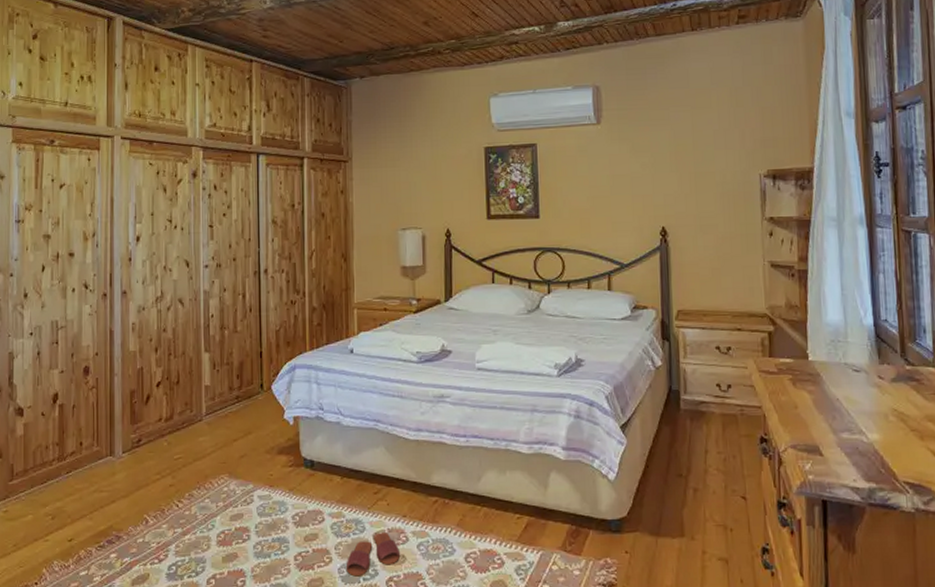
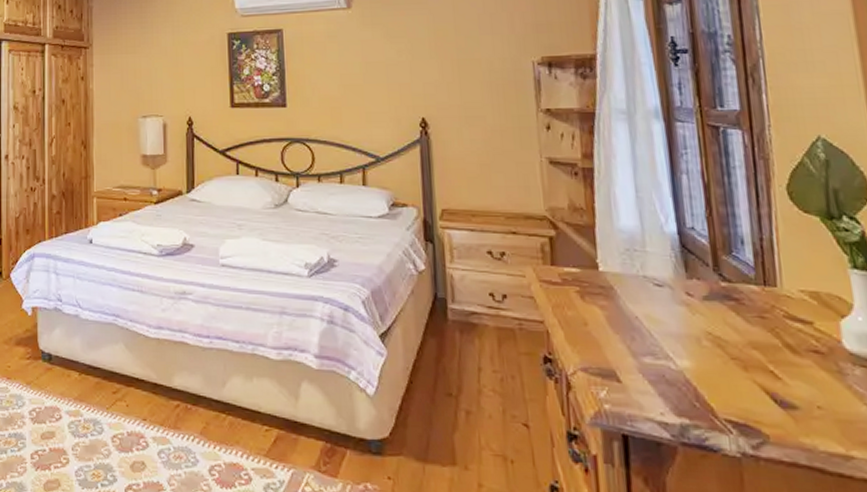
slippers: present [345,532,400,577] -> none [83,435,139,482]

